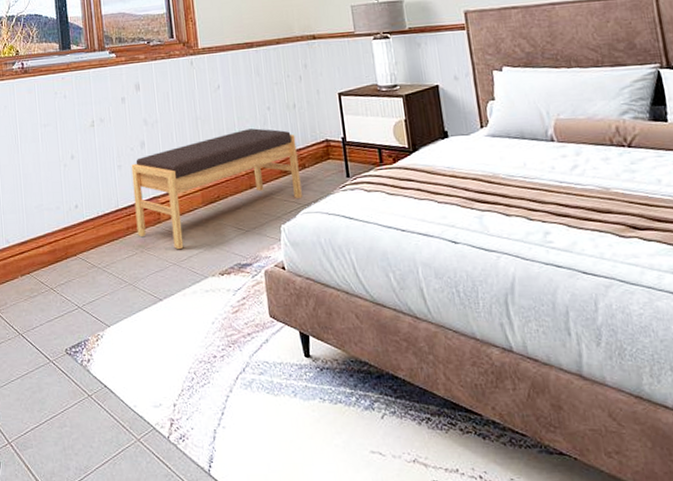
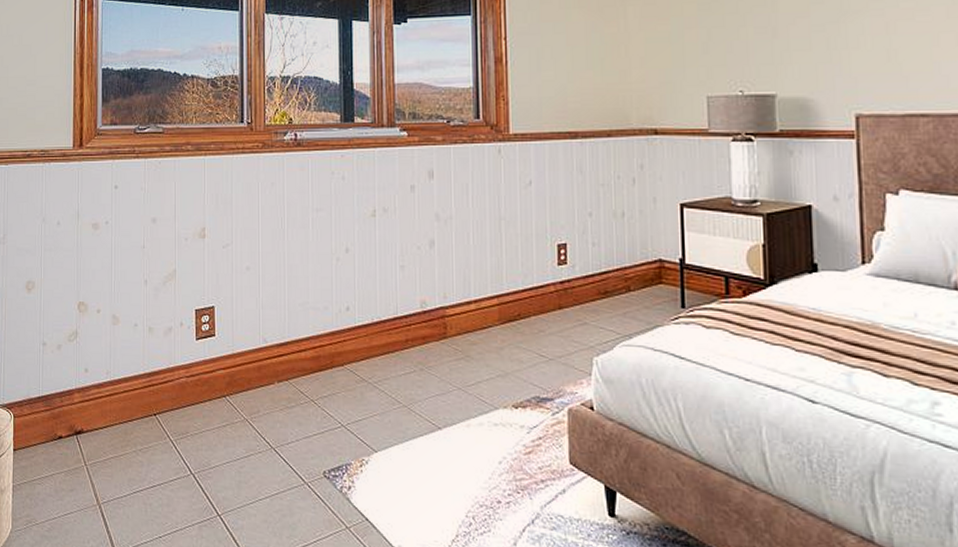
bench: present [131,128,302,250] -> none [416,237,623,373]

